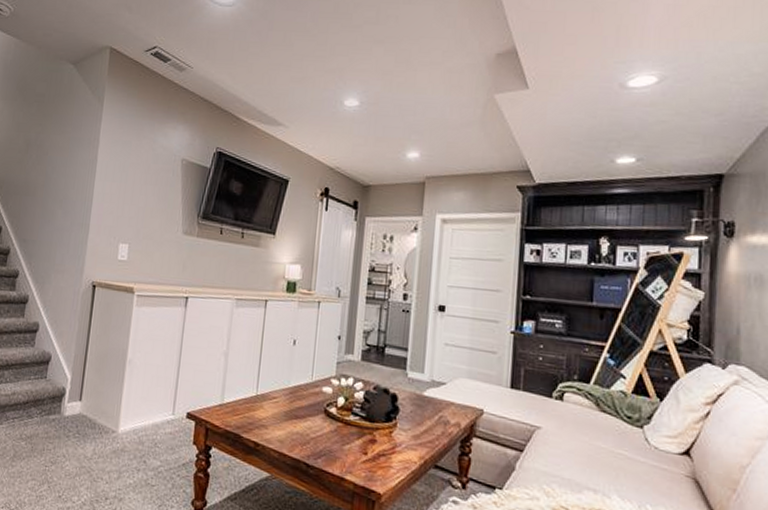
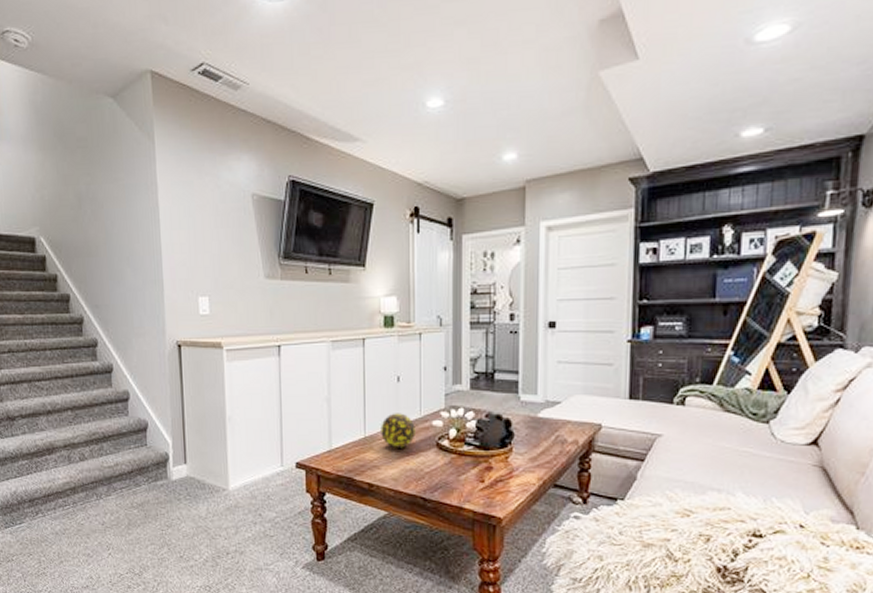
decorative ball: none [272,374,306,411] -> present [381,413,415,448]

